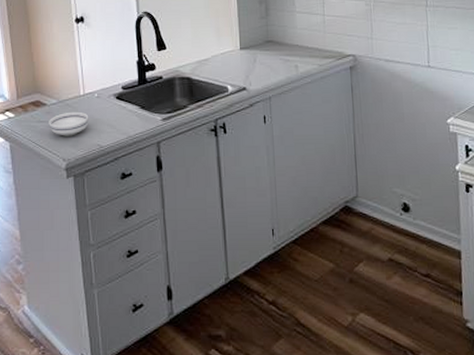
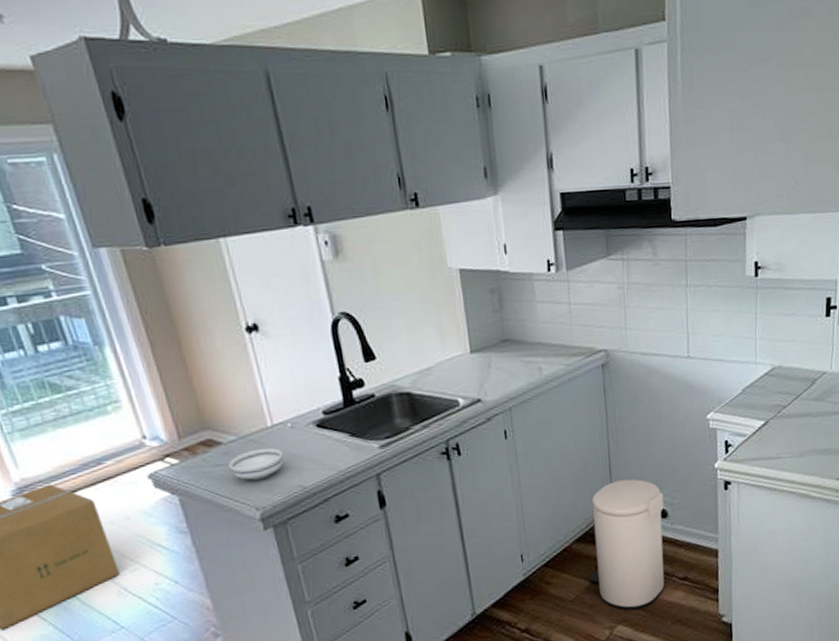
pedal bin: none [333,171,407,300] -> present [589,479,665,610]

